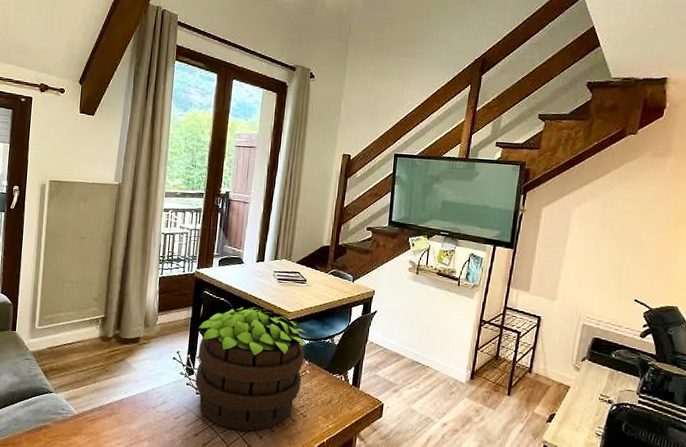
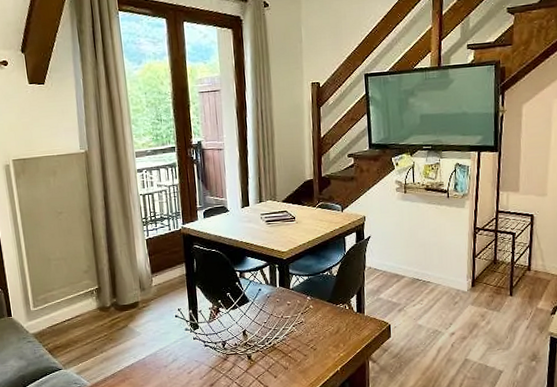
potted plant: present [195,306,309,431] -> none [195,252,307,374]

